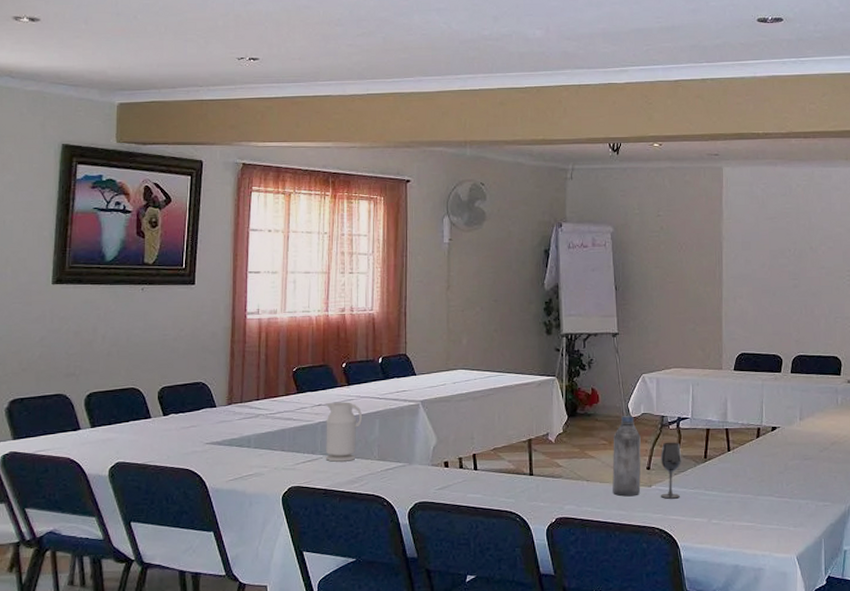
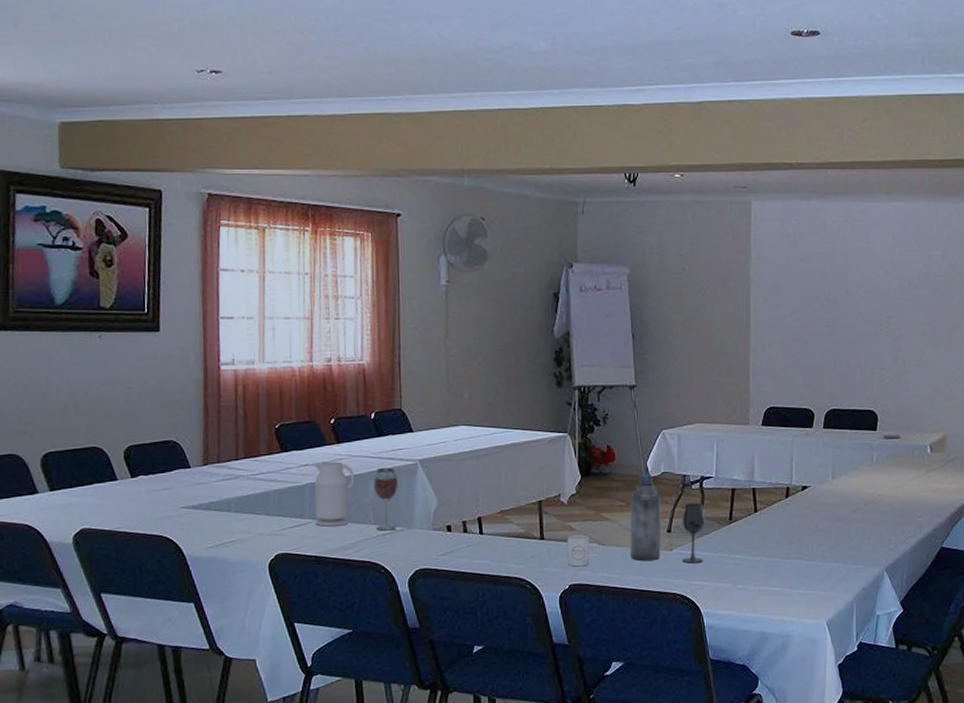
wineglass: none [379,407,401,466] -> present [373,467,398,531]
mug: none [553,471,584,501] -> present [566,535,600,567]

